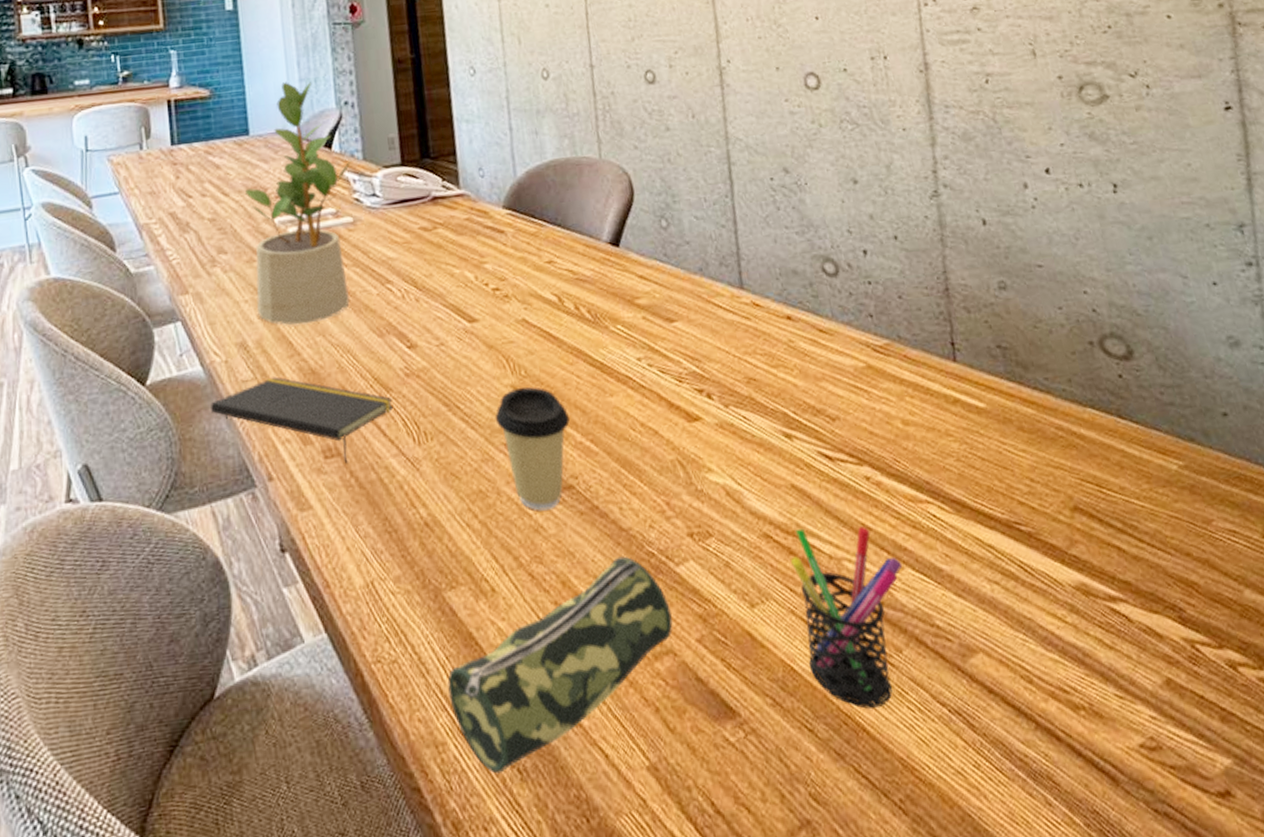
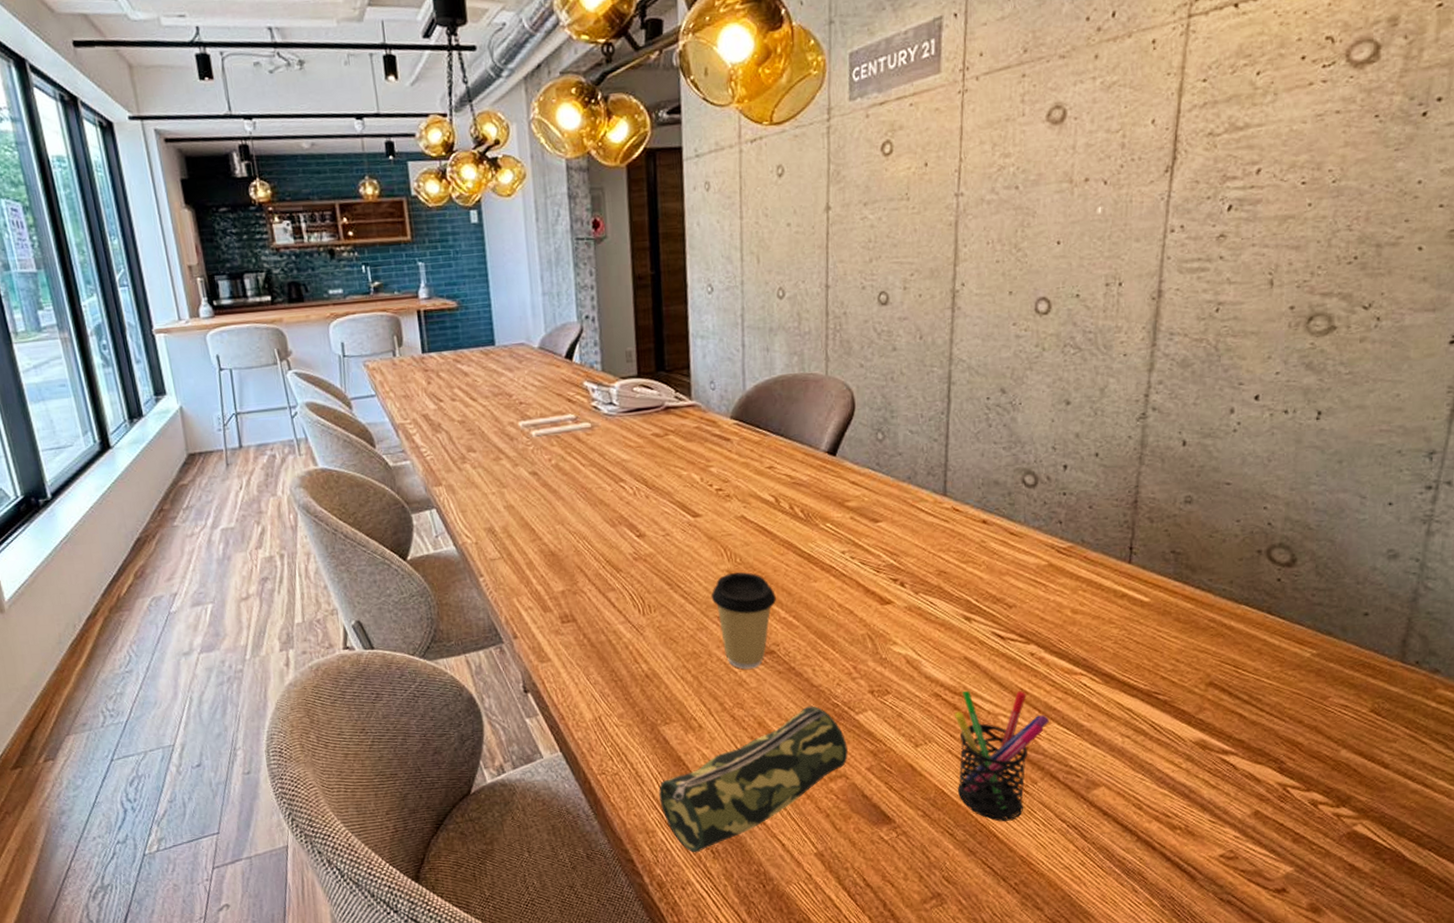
notepad: present [211,376,393,464] -> none [463,557,622,628]
potted plant: present [244,82,352,325] -> none [491,295,591,515]

